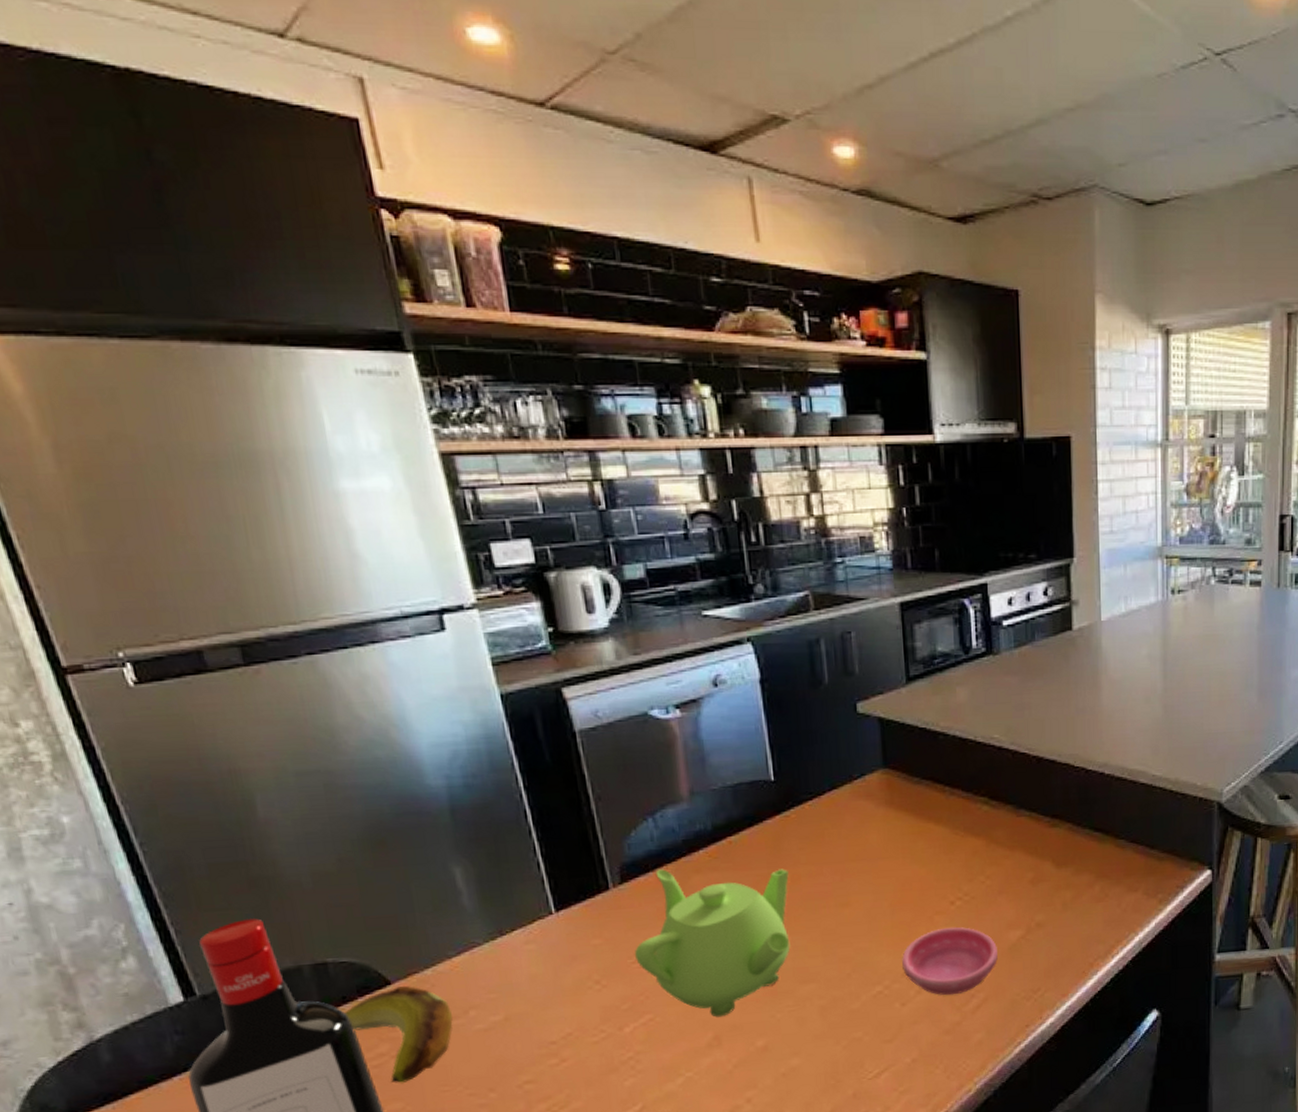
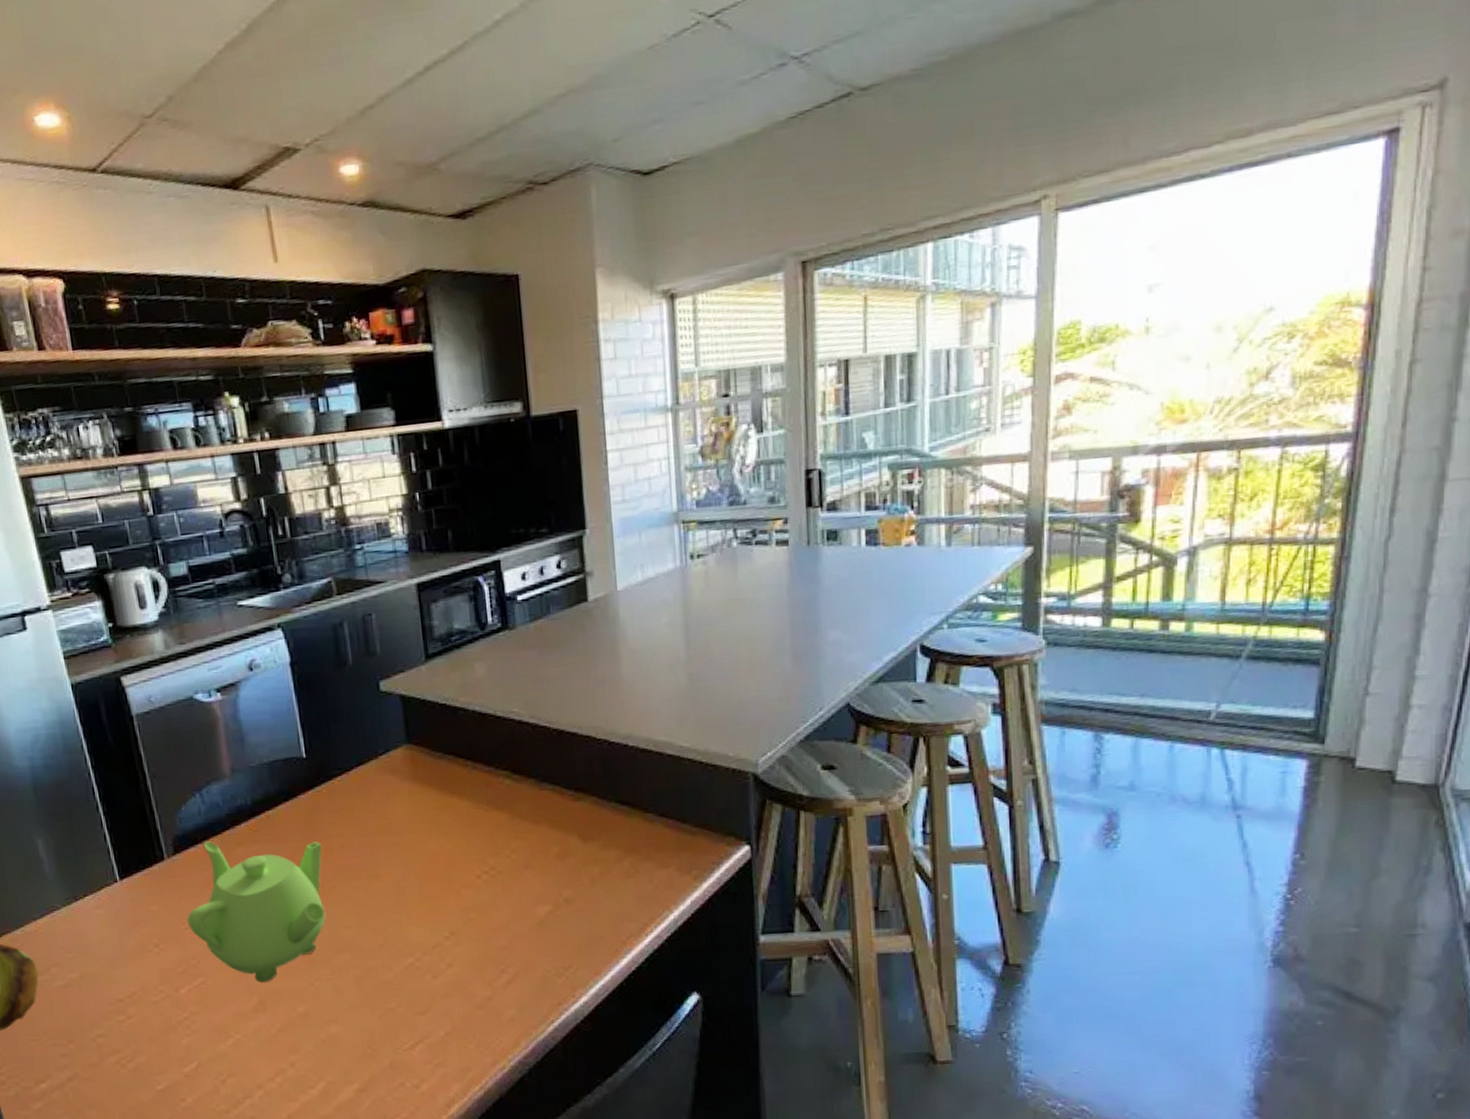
saucer: present [902,927,998,996] -> none [431,900,527,970]

